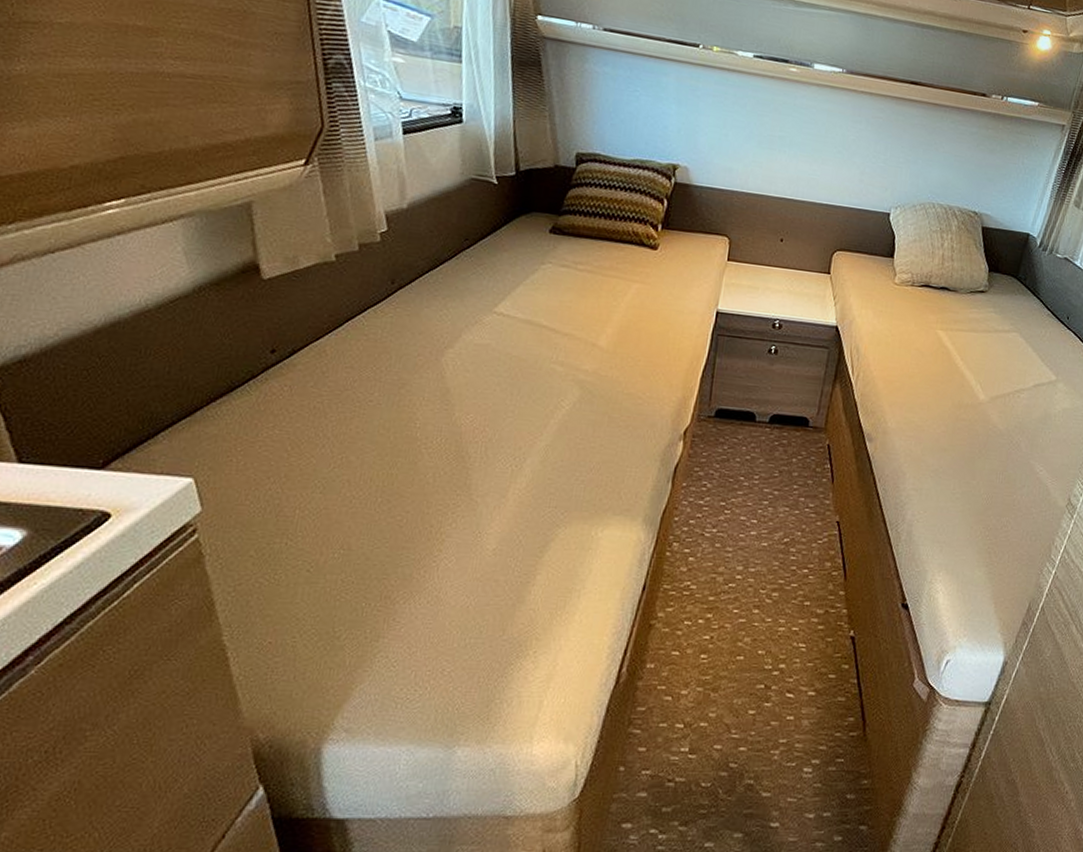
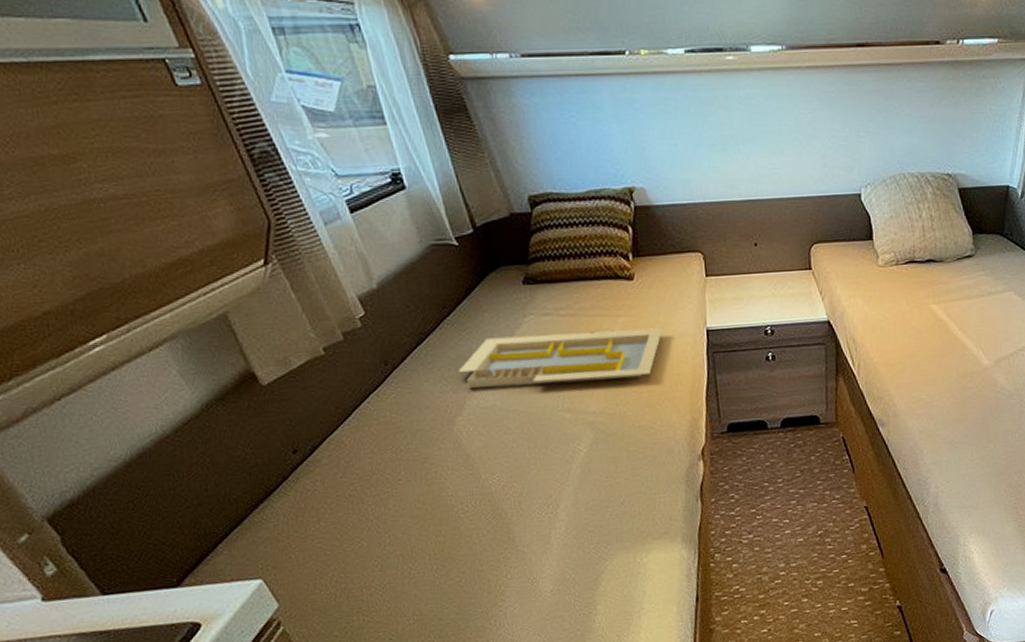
serving tray: none [463,277,675,345] -> present [458,327,663,389]

